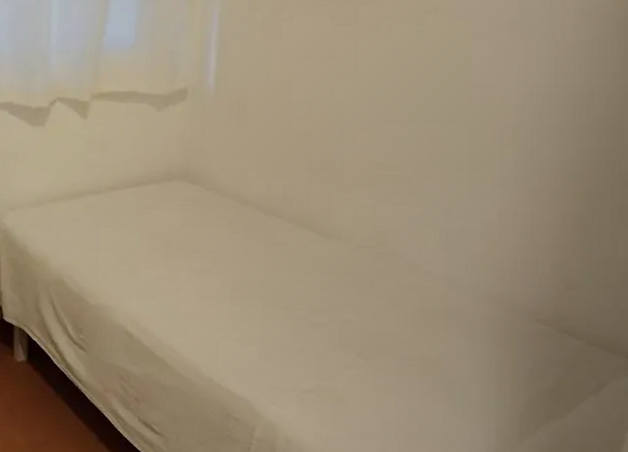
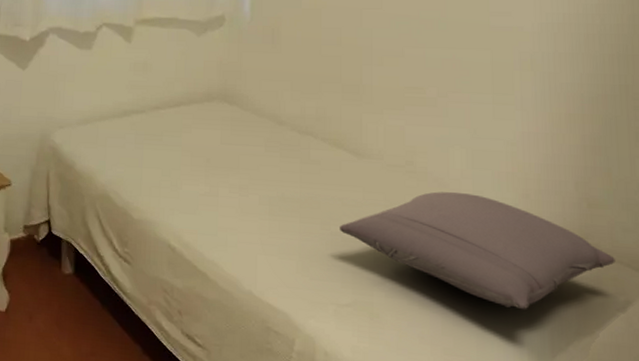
pillow: none [303,273,591,395] -> present [339,191,615,310]

